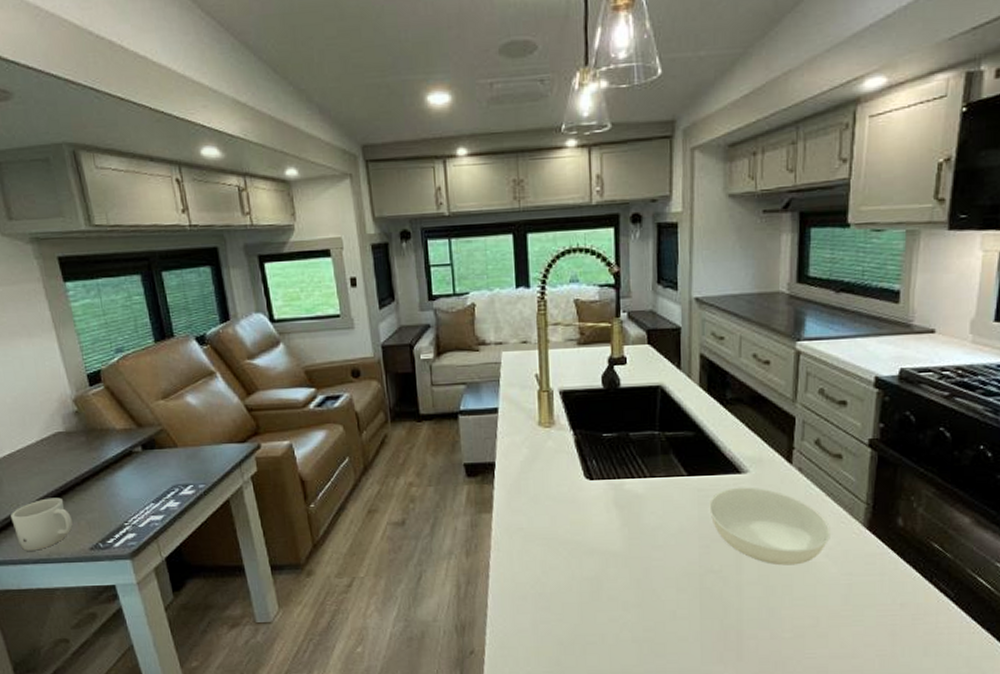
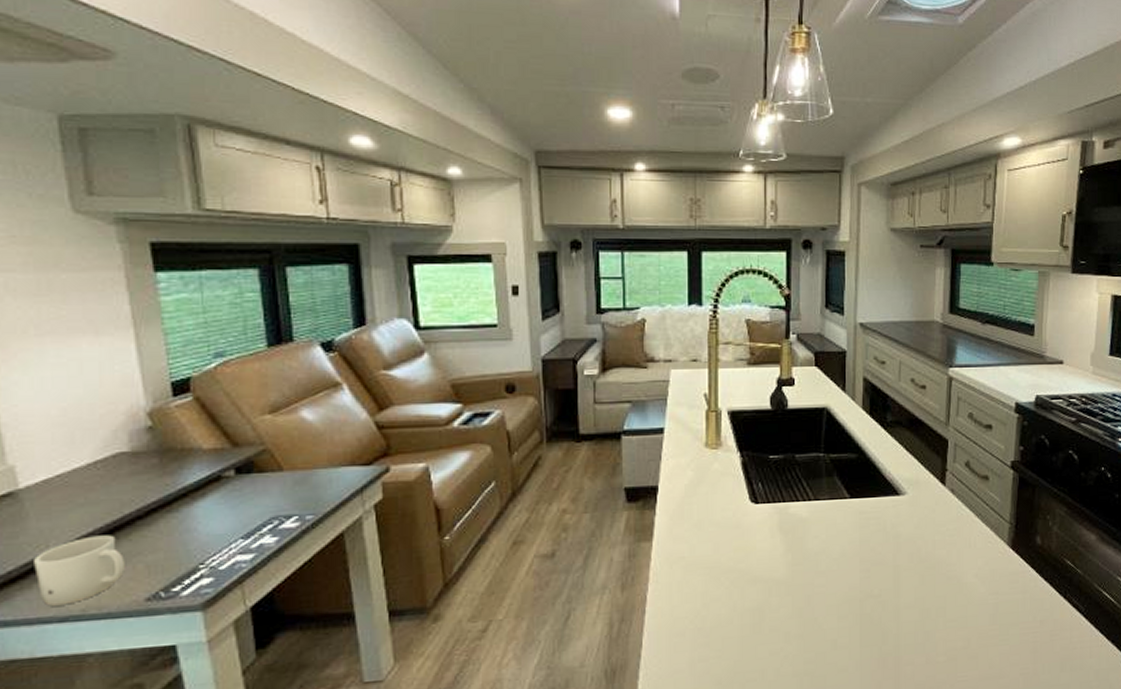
bowl: present [708,487,832,566] -> none [869,509,980,587]

